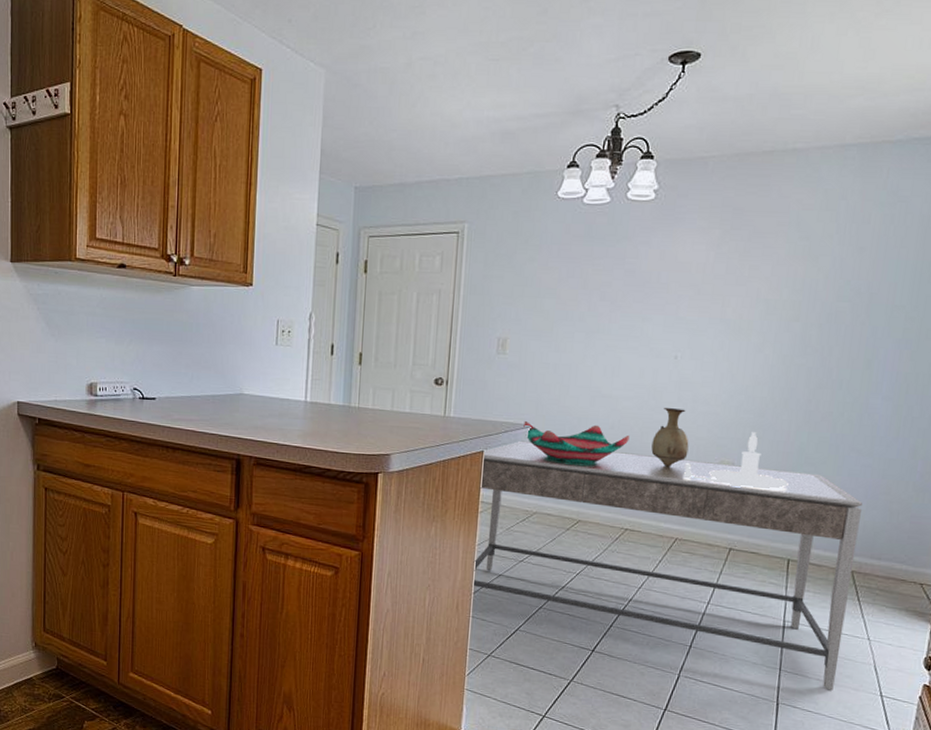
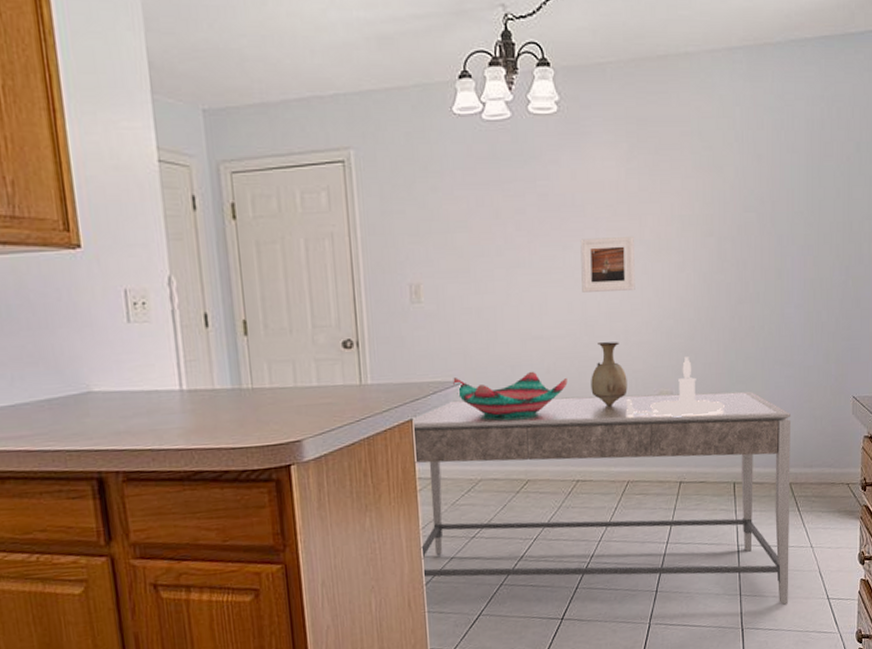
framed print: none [655,313,715,365] -> present [580,237,635,292]

